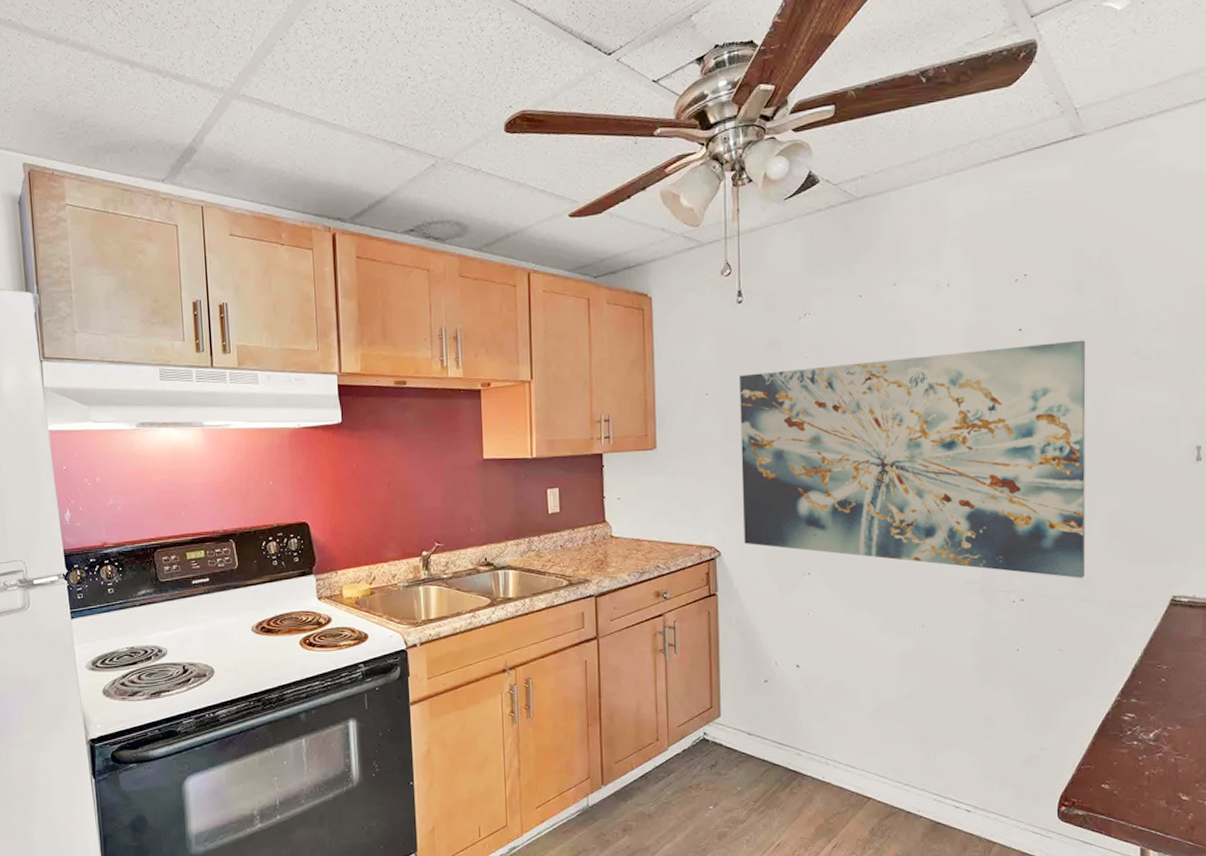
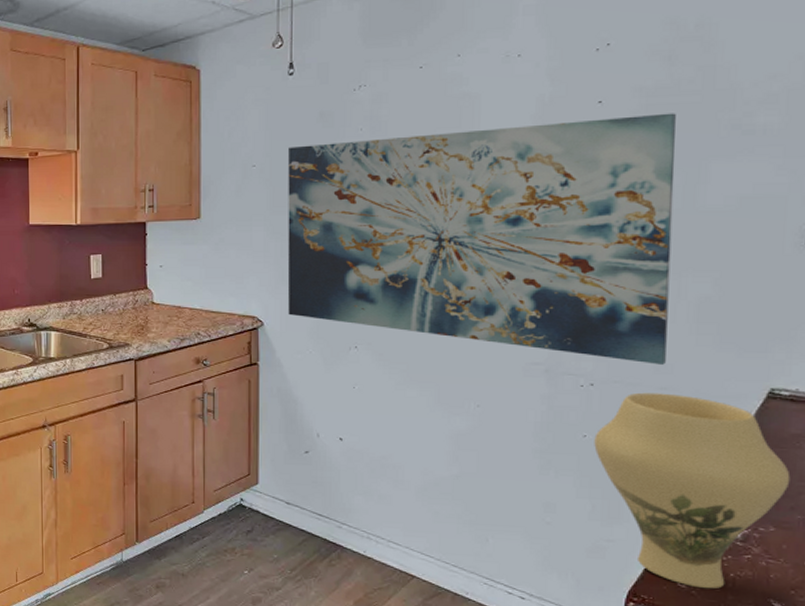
vase: none [1026,605,1192,788] -> present [594,392,791,589]

